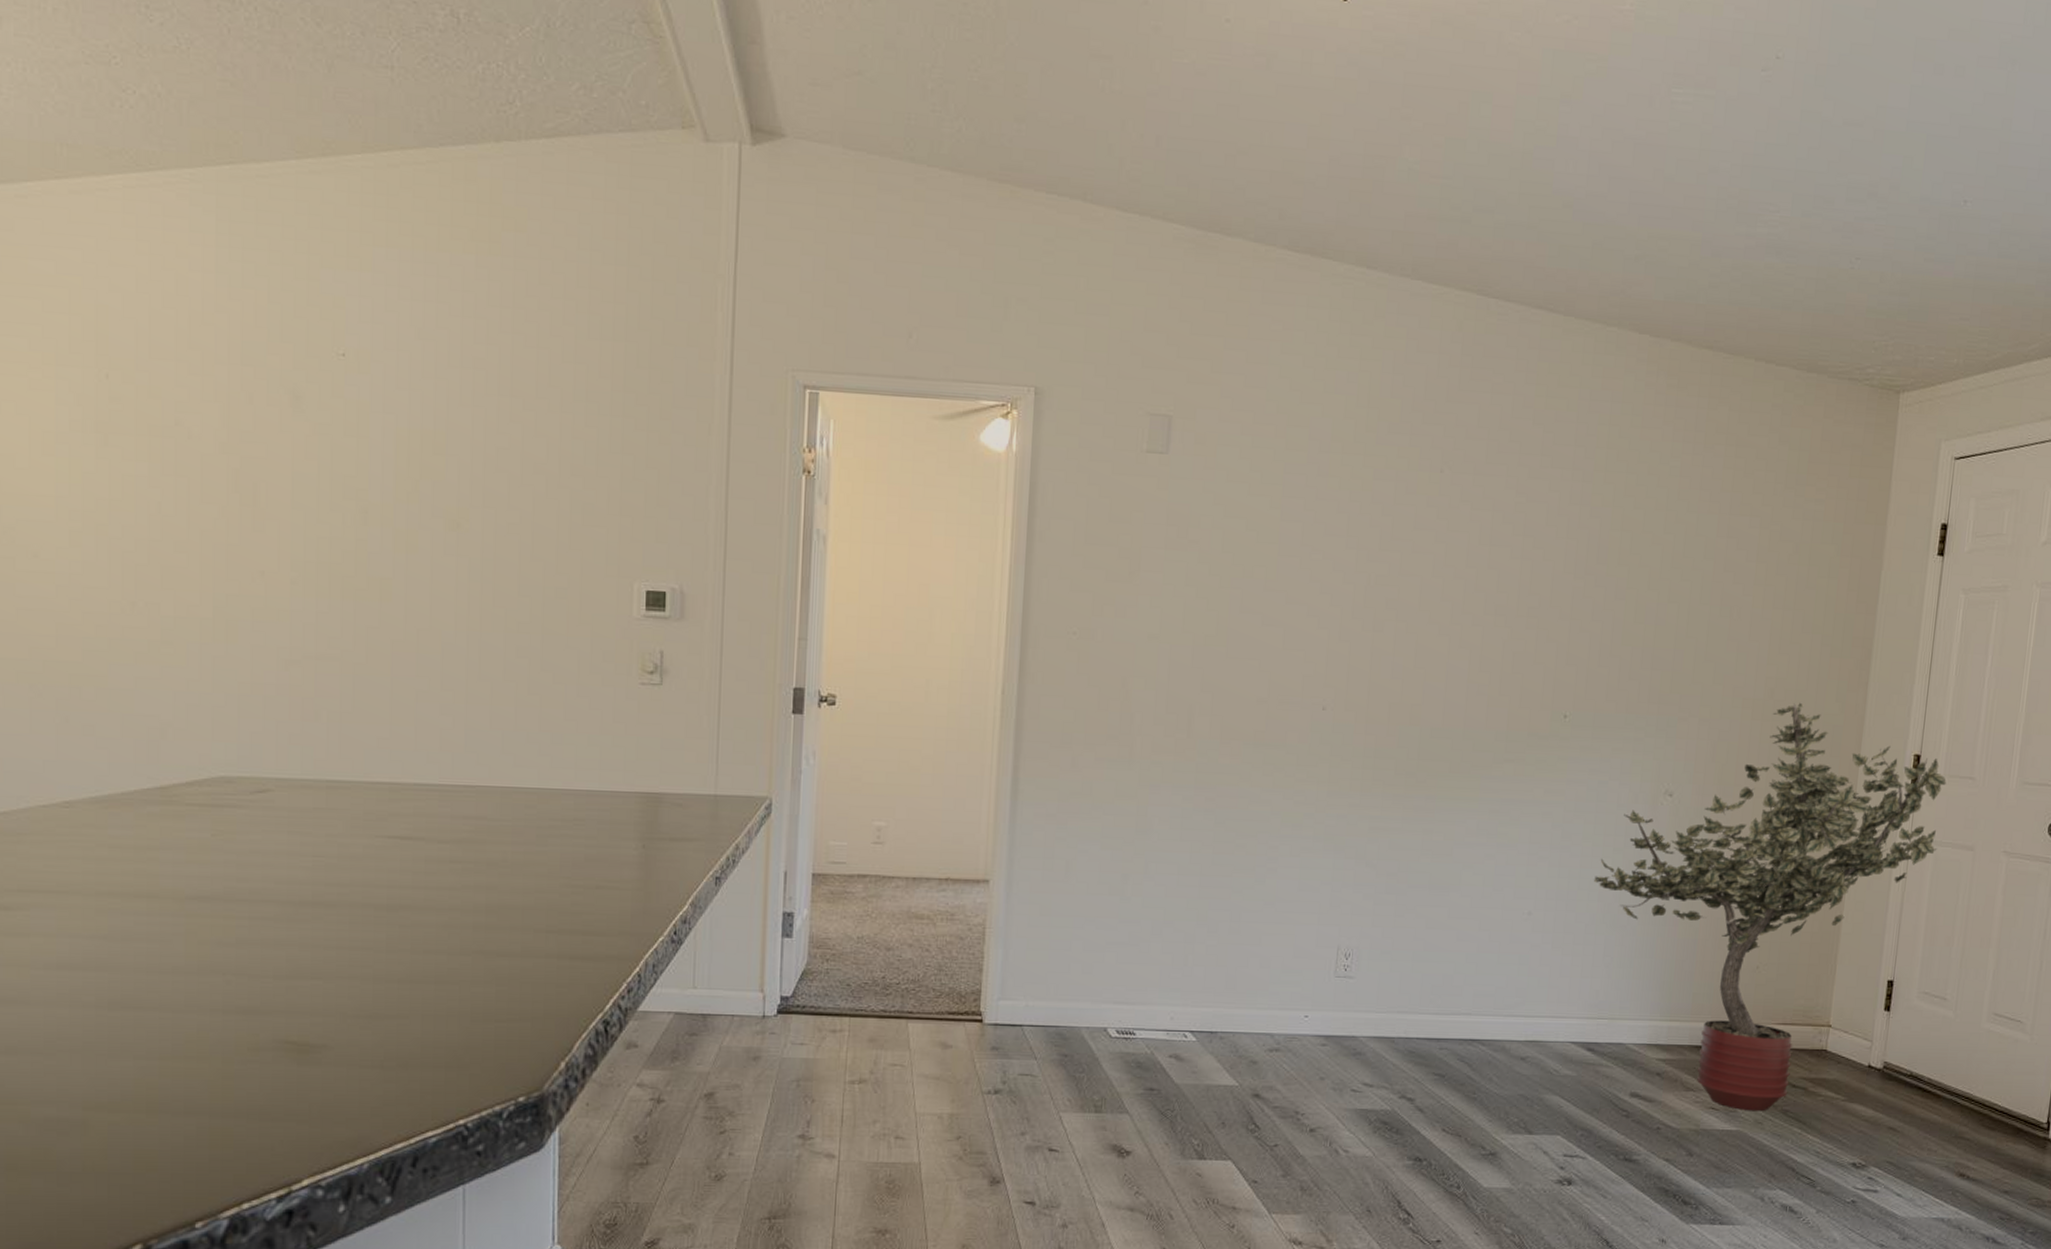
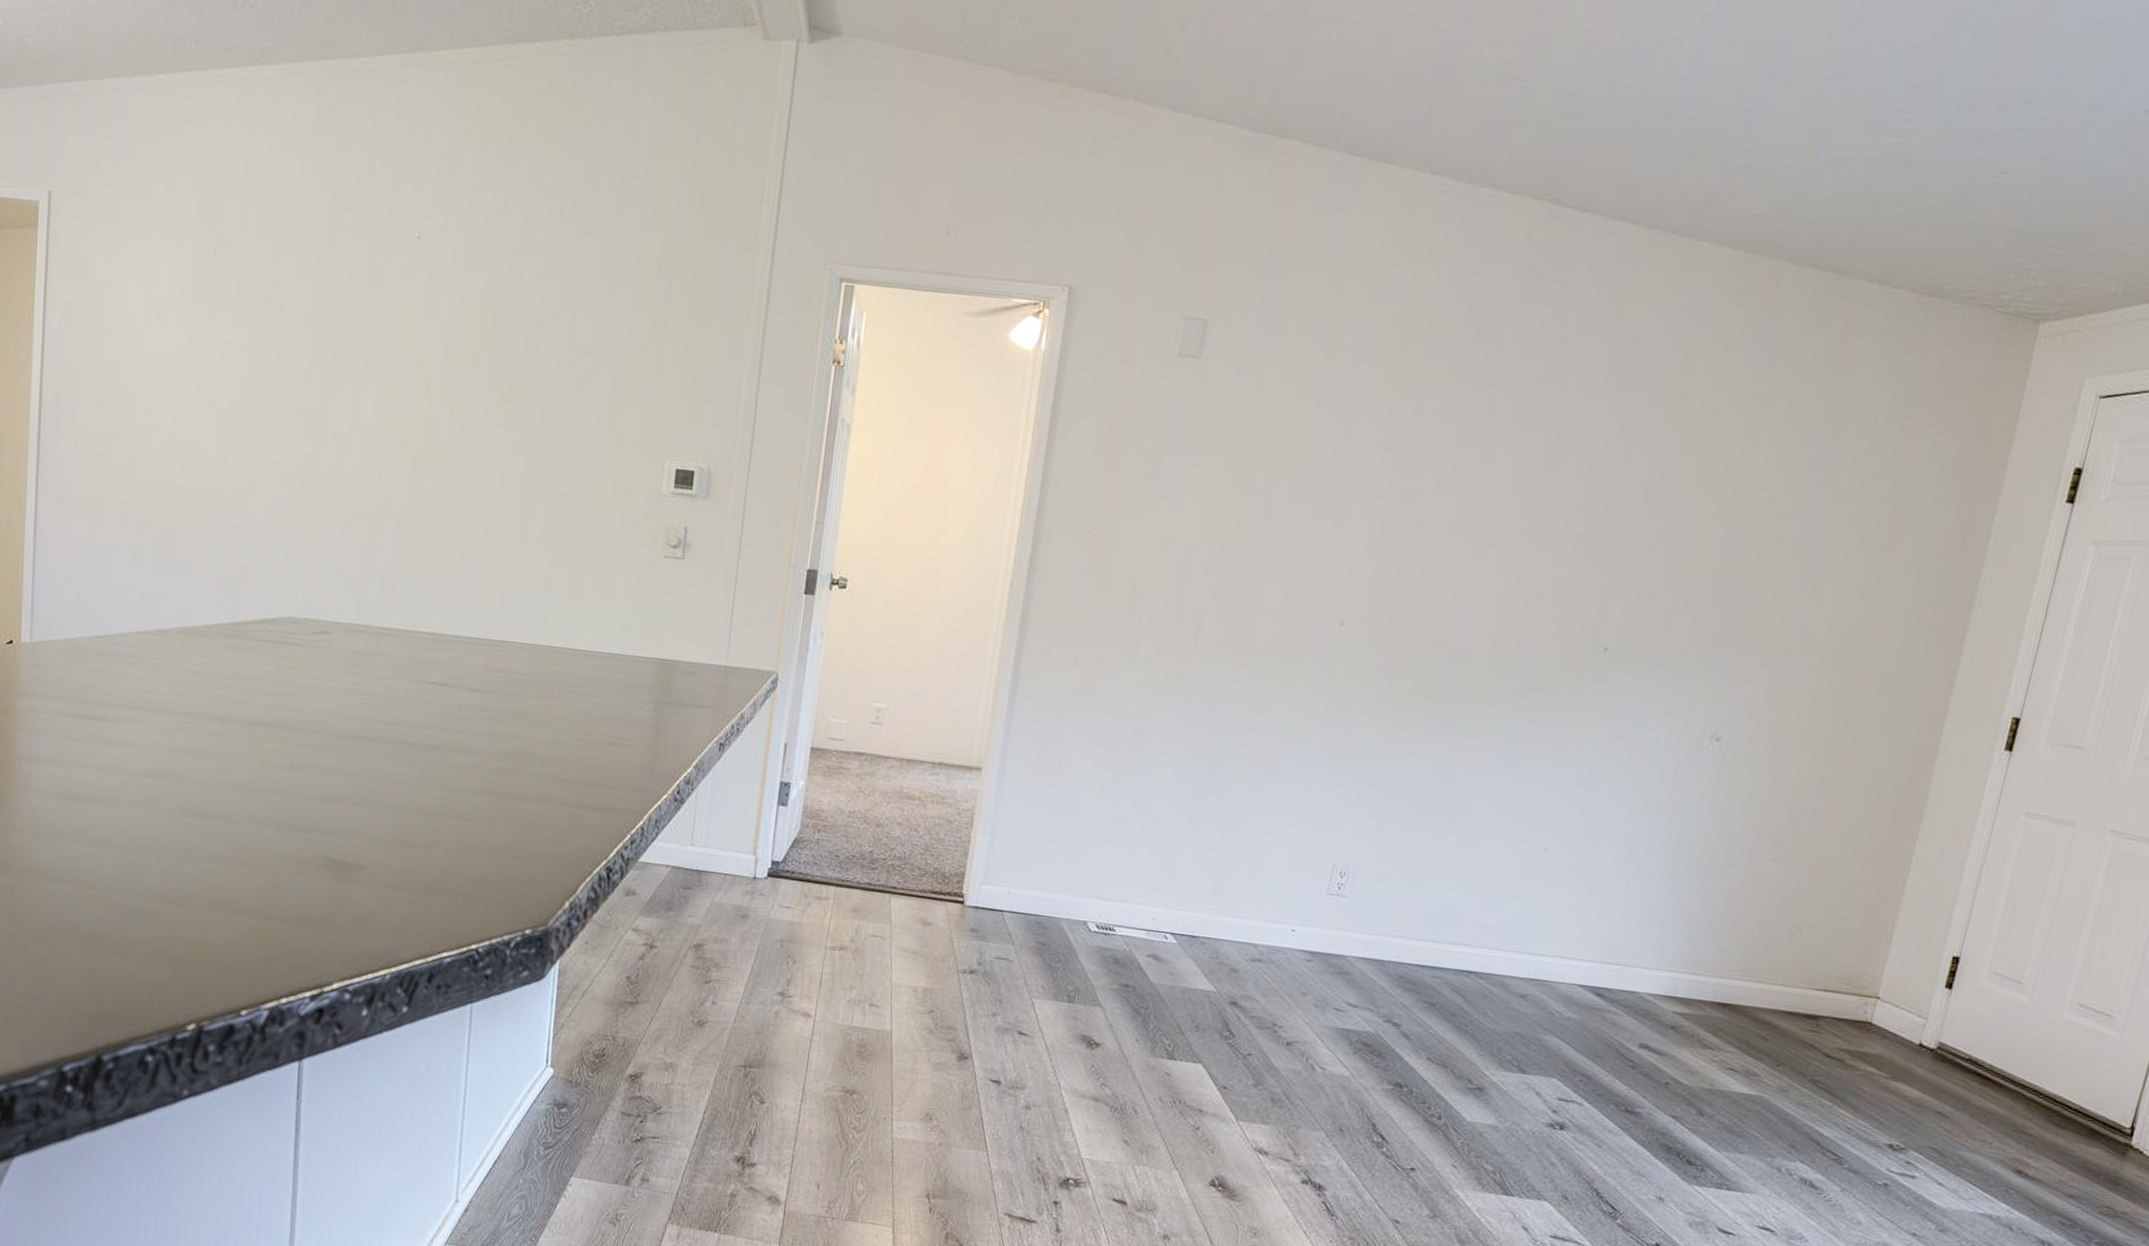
potted tree: present [1594,702,1947,1112] -> none [1621,652,2049,1079]

